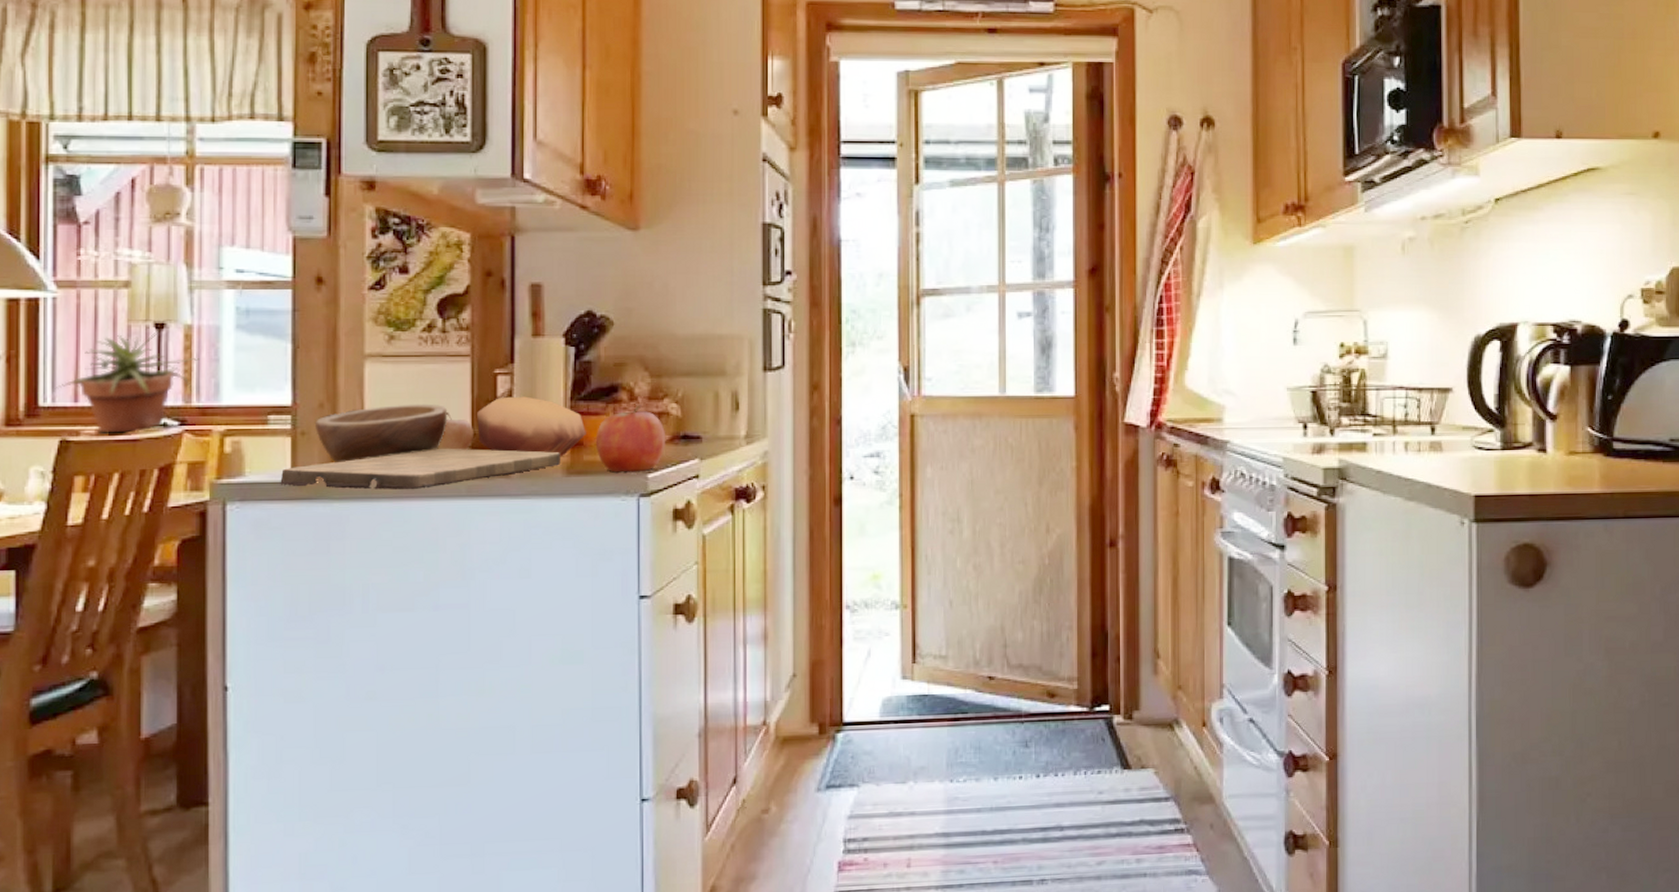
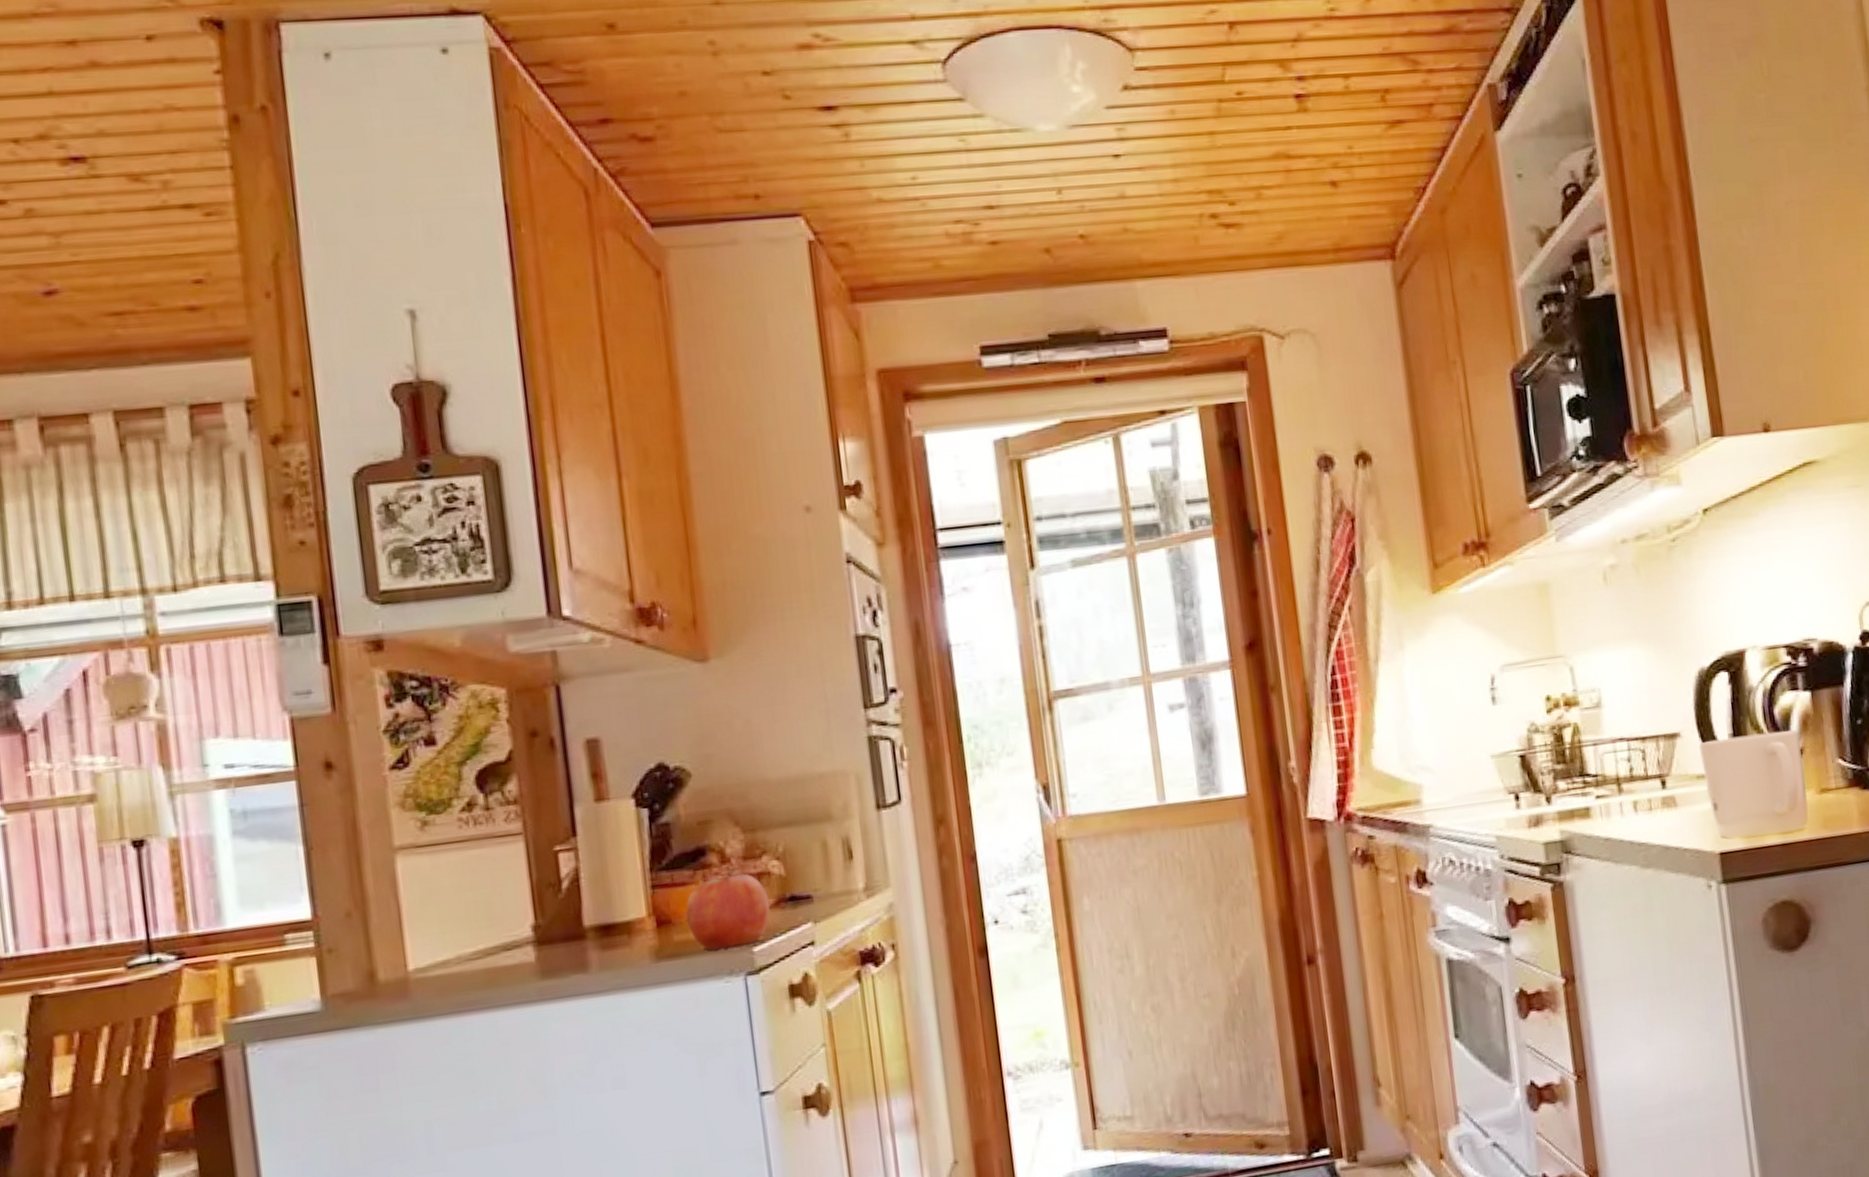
potted plant: present [53,330,200,433] -> none [15,848,193,980]
cutting board: present [280,448,560,491] -> none [308,934,647,1017]
bowl: present [316,404,448,463] -> none [344,896,505,982]
fruit: present [437,412,474,450] -> none [495,904,539,949]
bread loaf: present [477,396,586,457] -> none [539,873,674,943]
mug: none [1468,397,1557,486] -> present [1699,730,1809,840]

